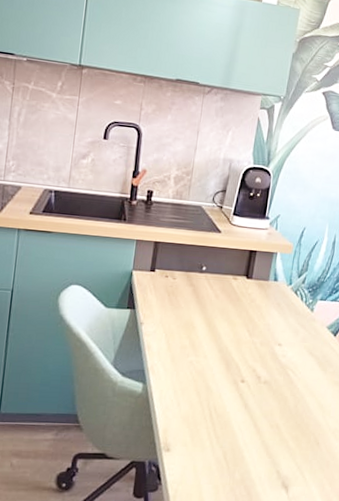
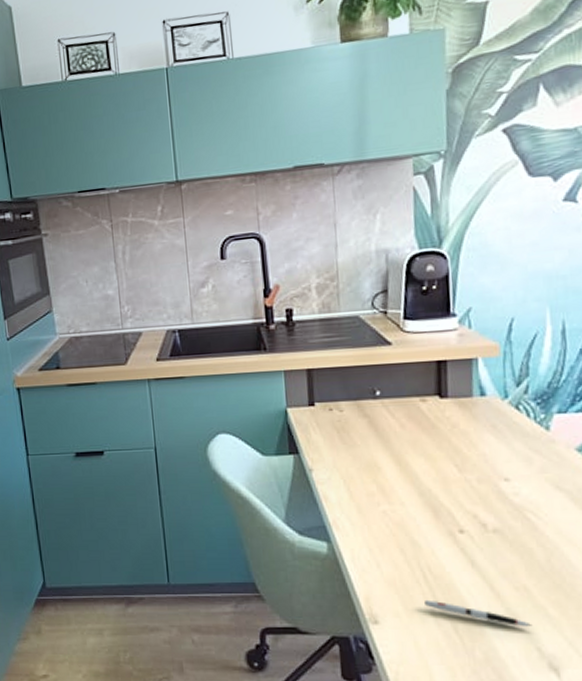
pen: none [207,433,277,456] -> present [425,599,533,627]

